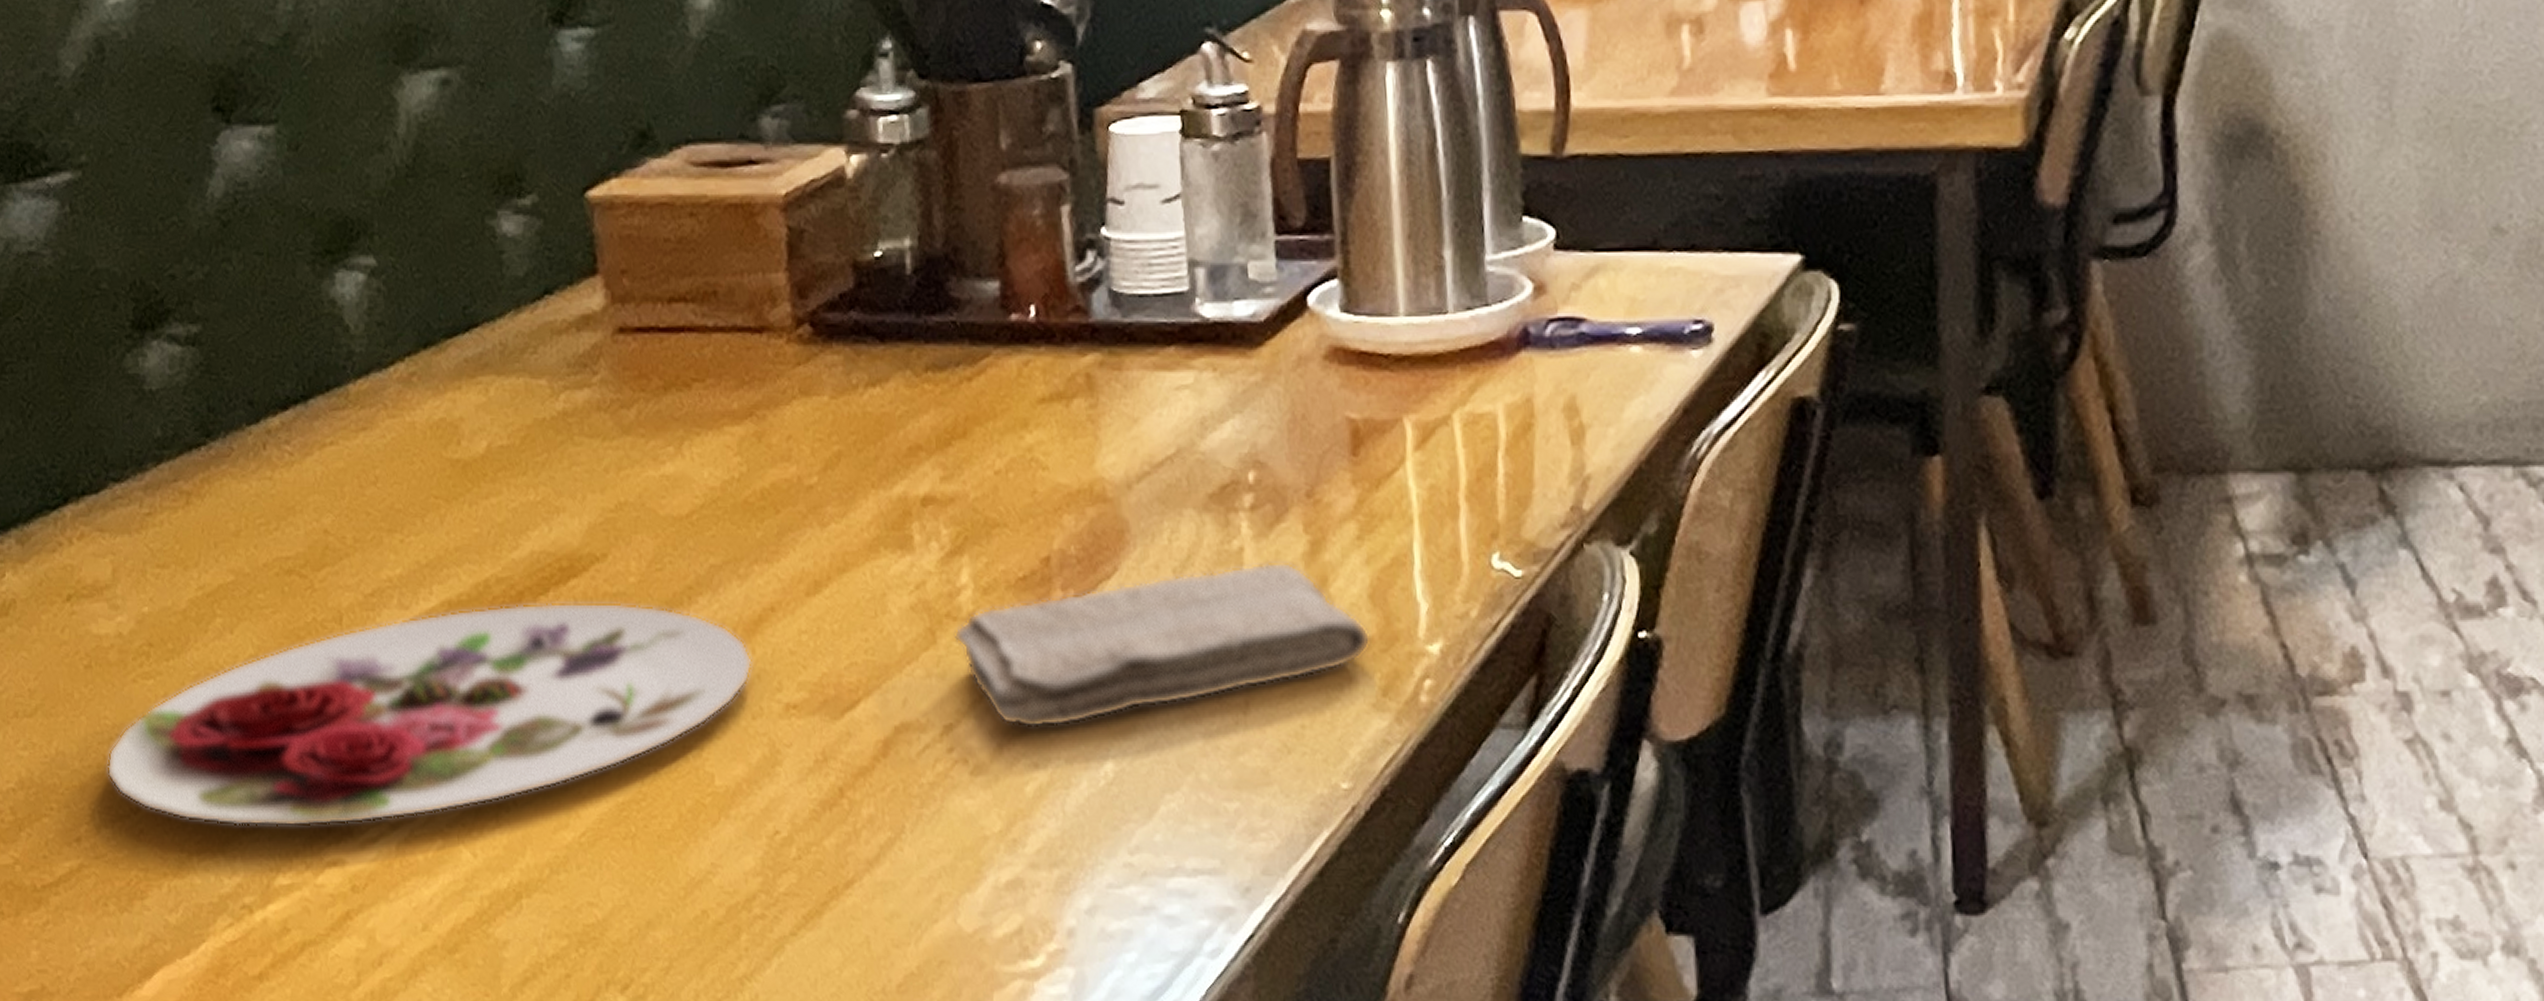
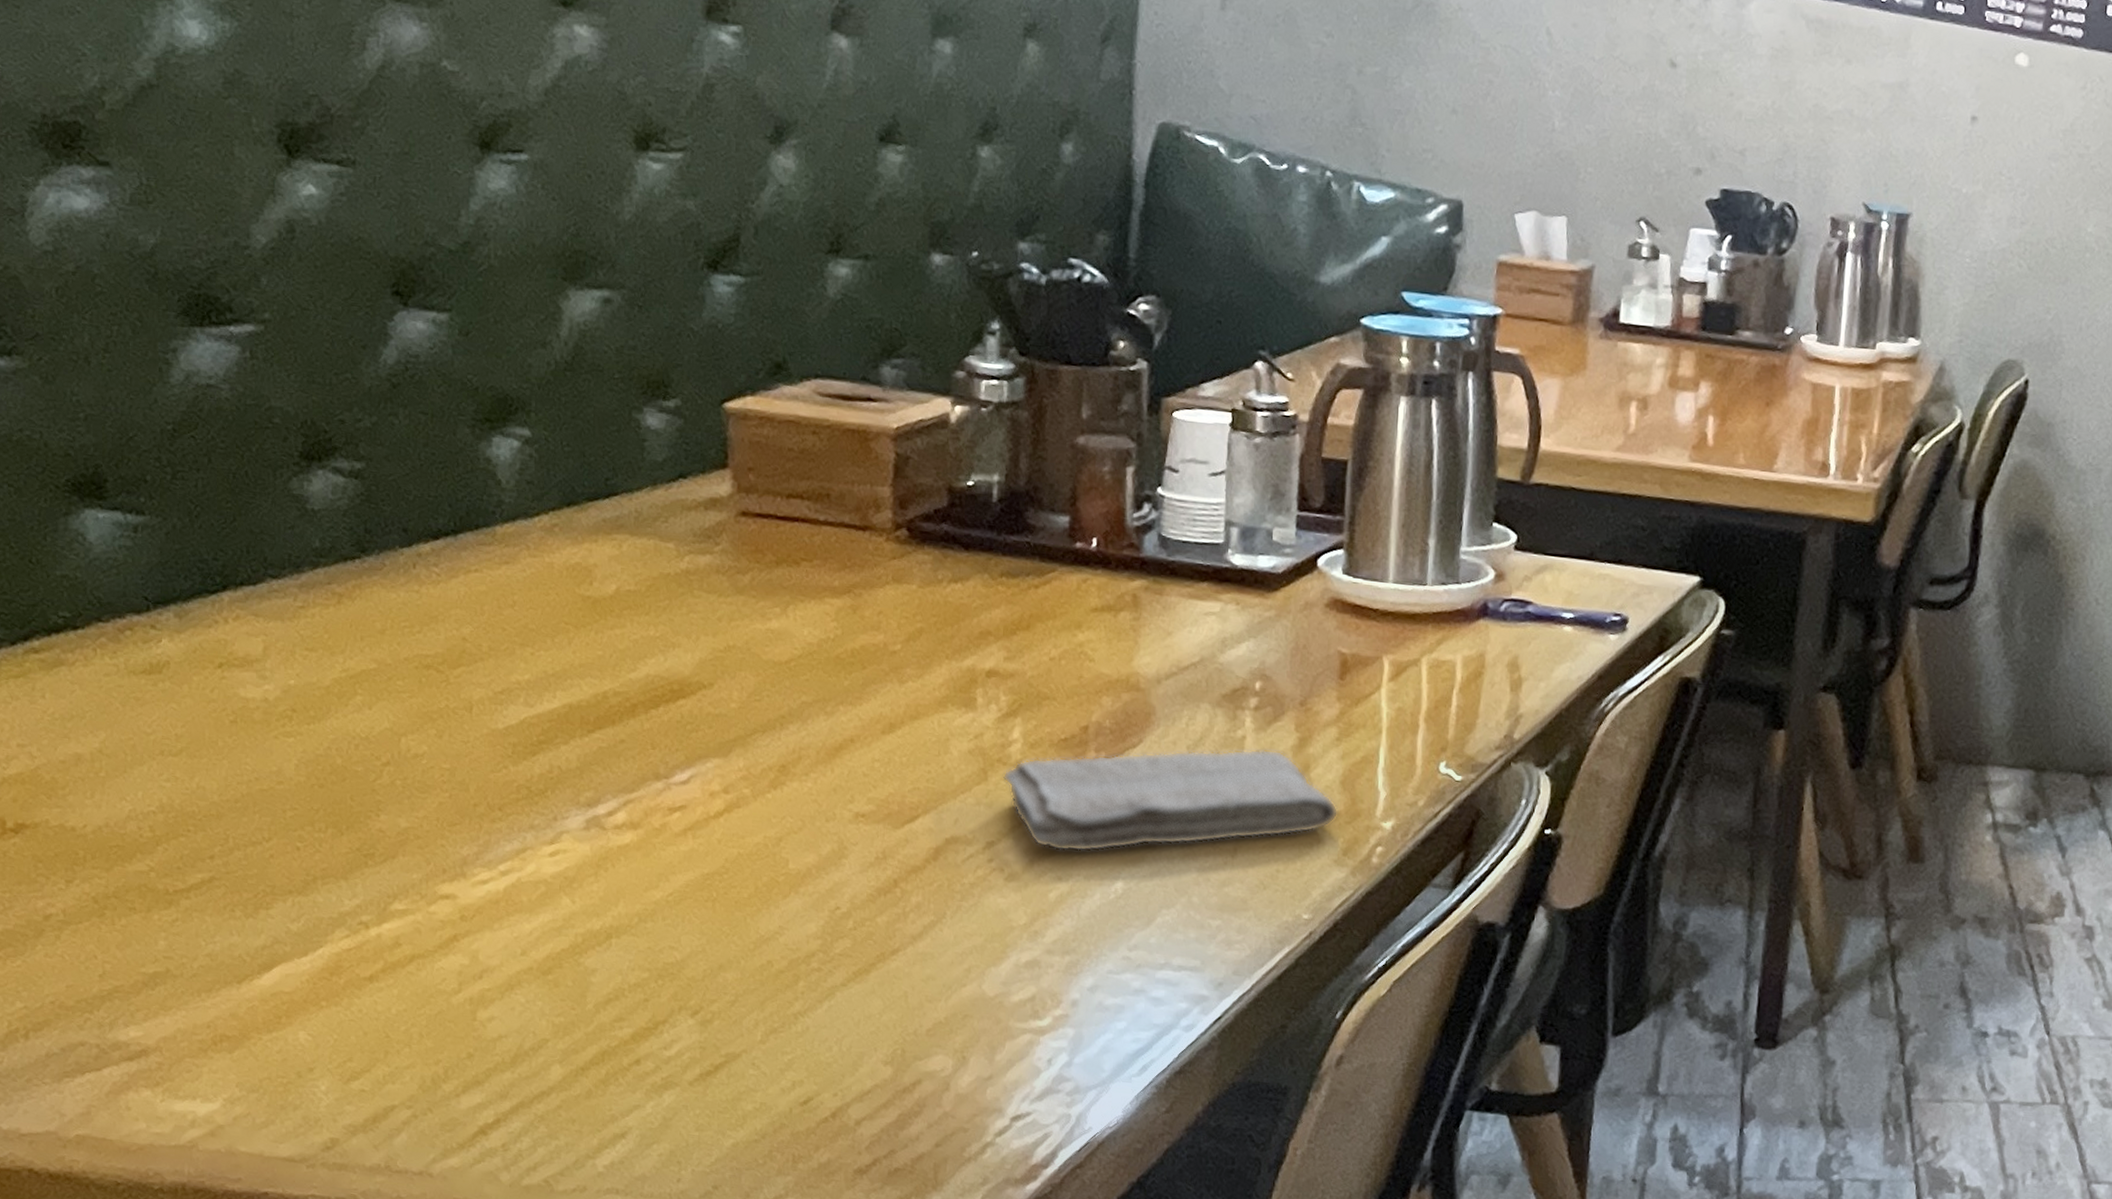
plate: present [106,602,753,827] -> none [243,712,830,869]

